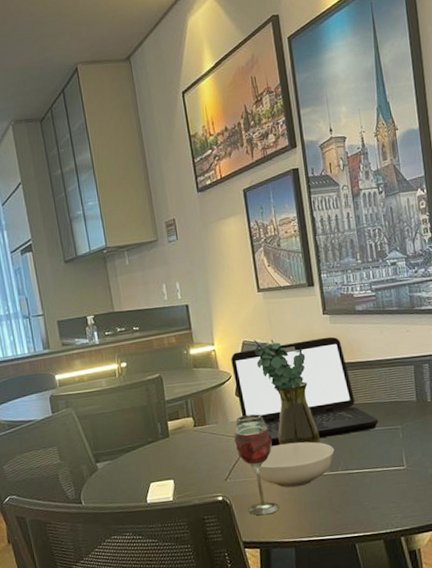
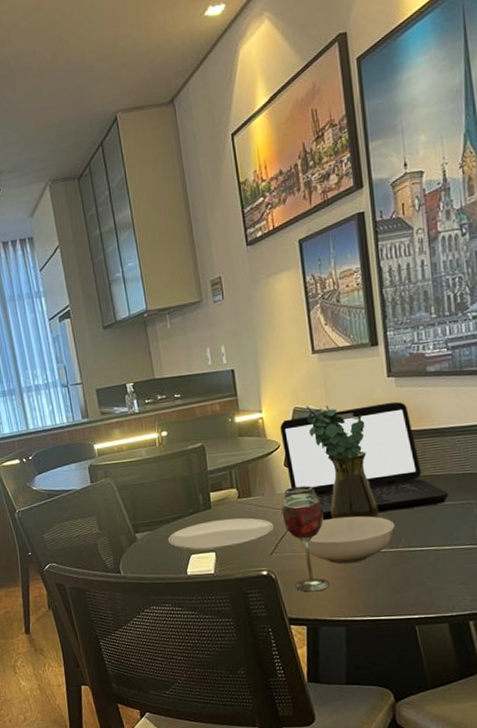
plate: none [128,445,228,478] -> present [167,518,274,550]

